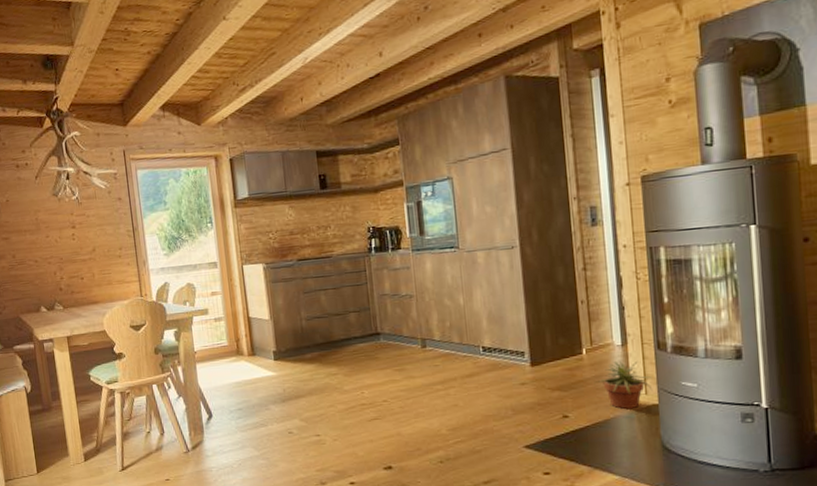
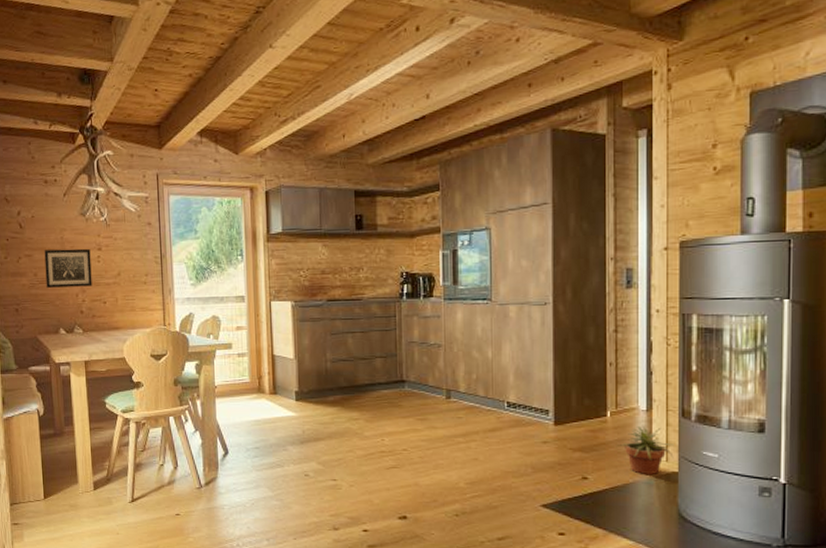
wall art: none [20,227,69,268] -> present [44,248,92,288]

